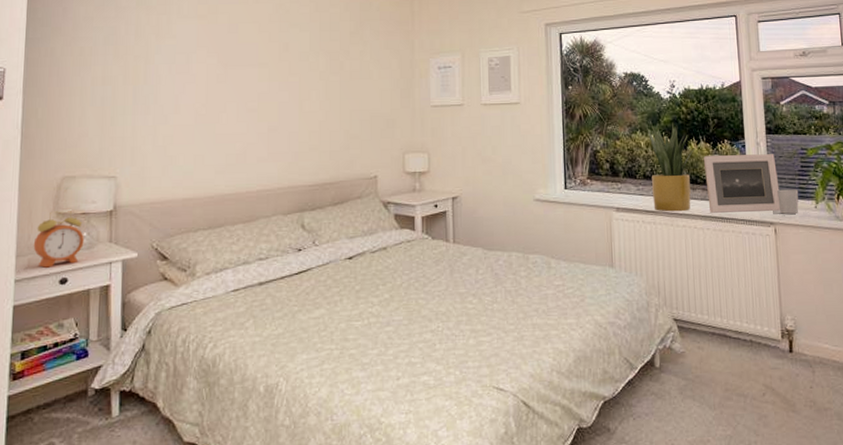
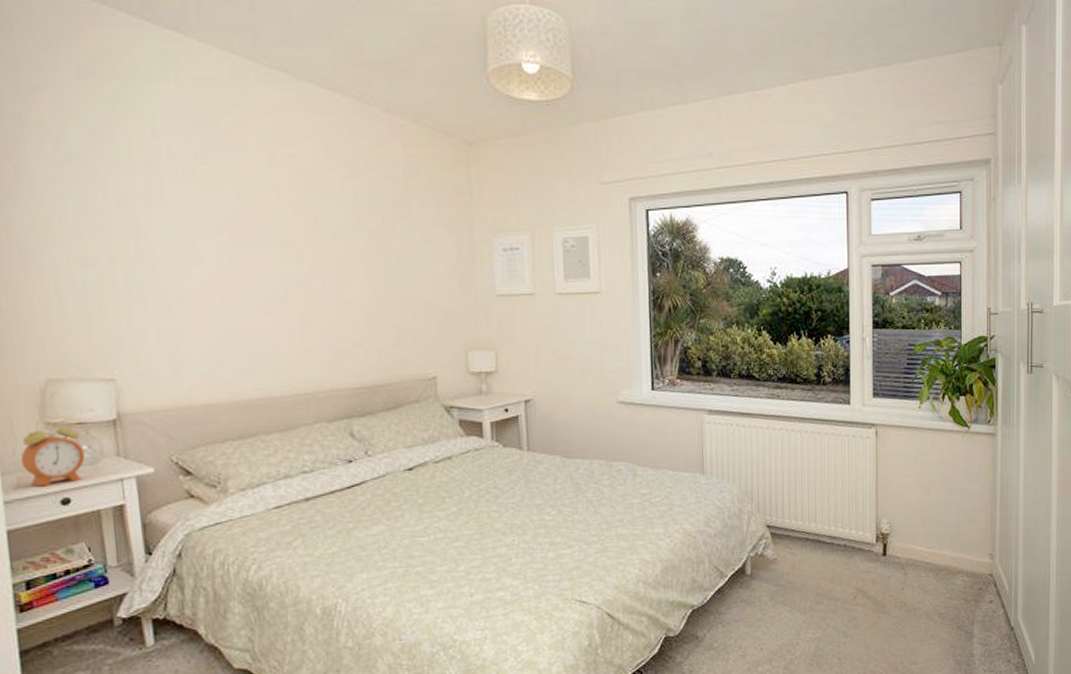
planter: present [647,122,695,212] -> none [744,314,796,414]
picture frame: present [703,154,781,213] -> none [804,350,884,415]
candle holder: present [777,189,799,215] -> none [881,388,903,416]

